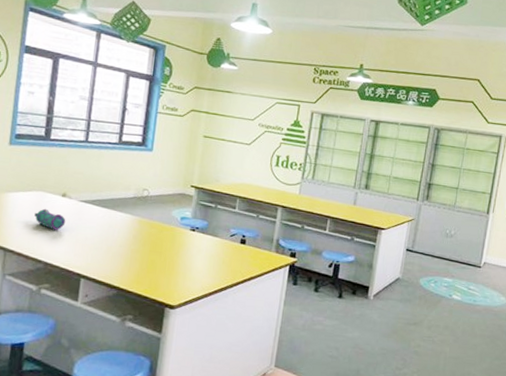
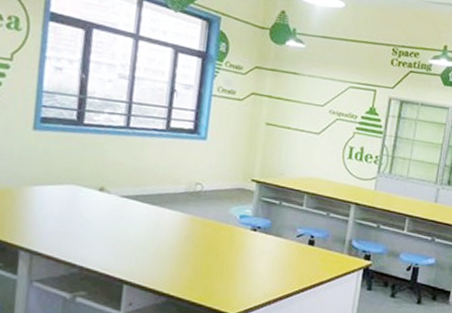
pencil case: present [34,208,66,231] -> none [66,204,105,230]

